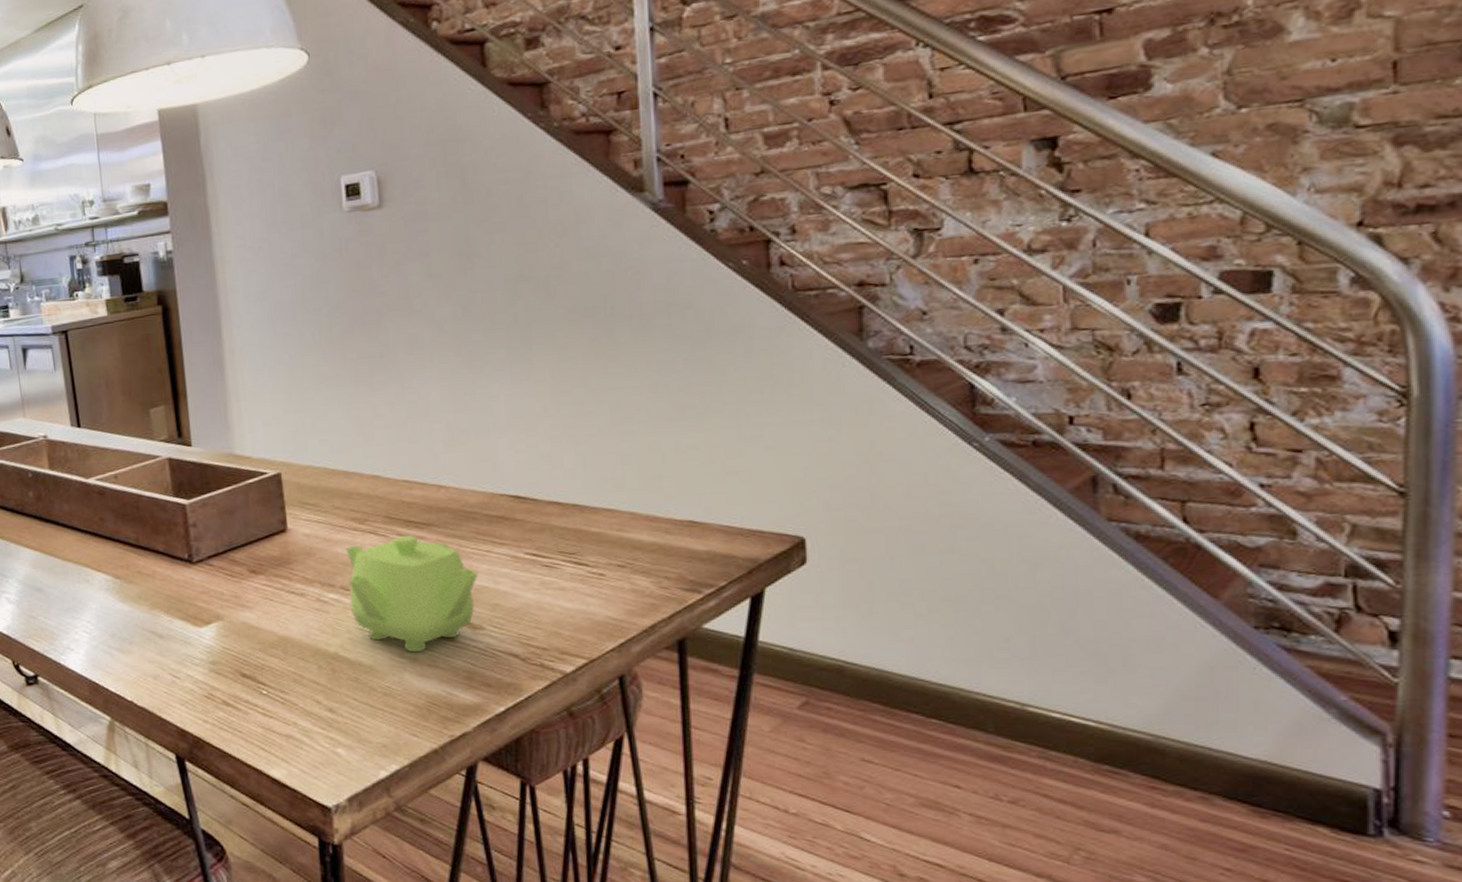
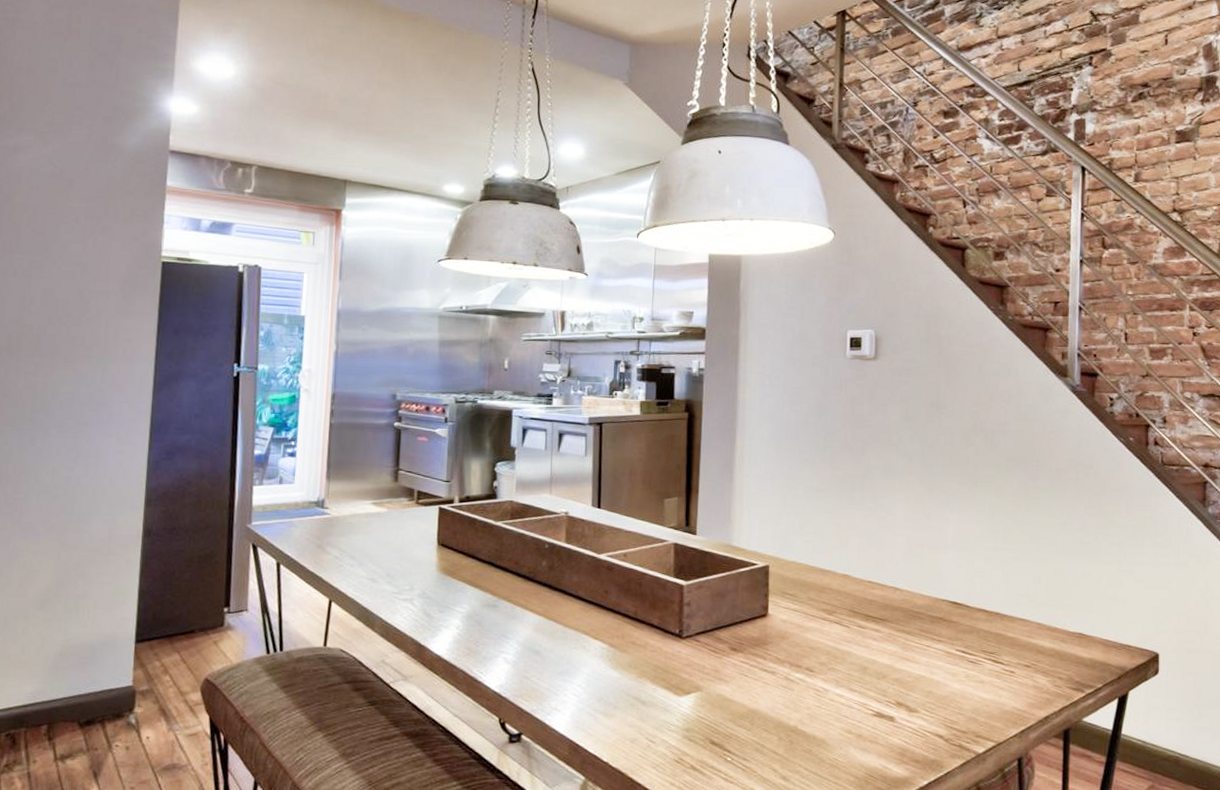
teapot: present [345,536,479,652] -> none [813,628,919,729]

